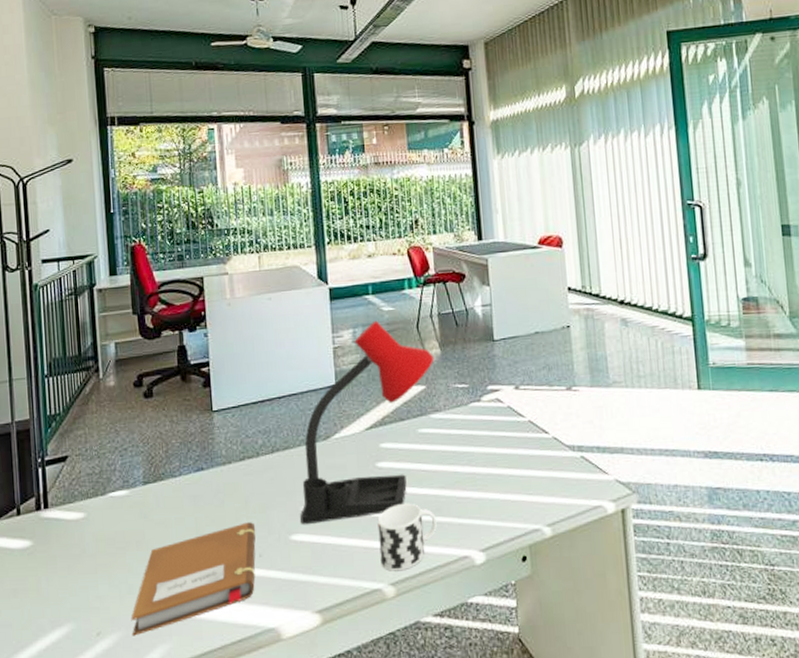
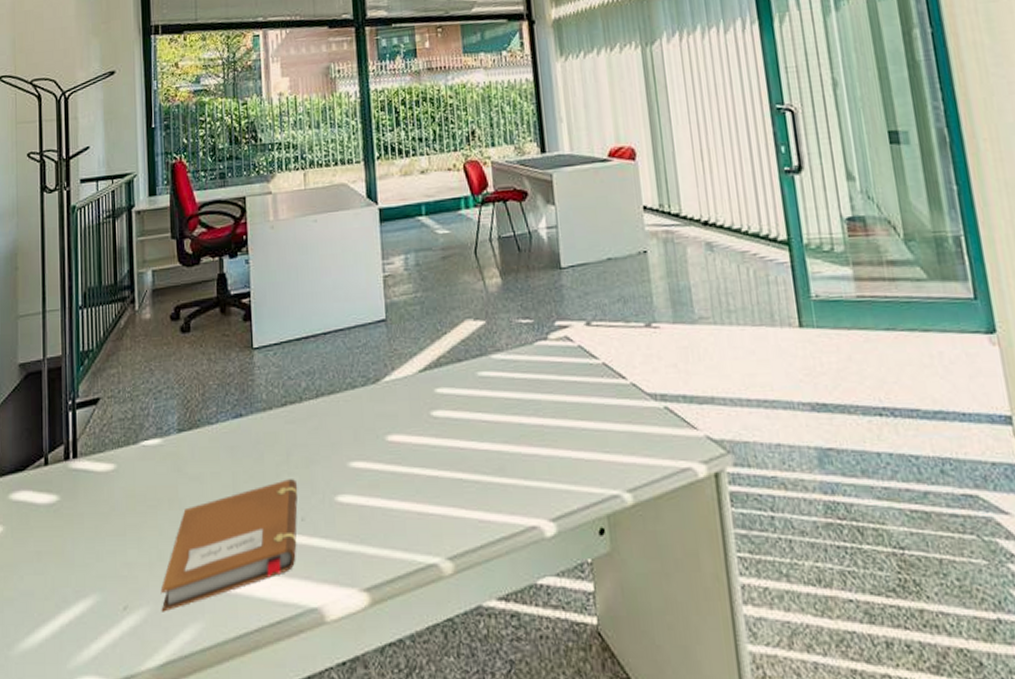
desk lamp: present [300,320,435,525] -> none [347,245,495,484]
cup: present [377,503,437,571] -> none [433,460,500,543]

